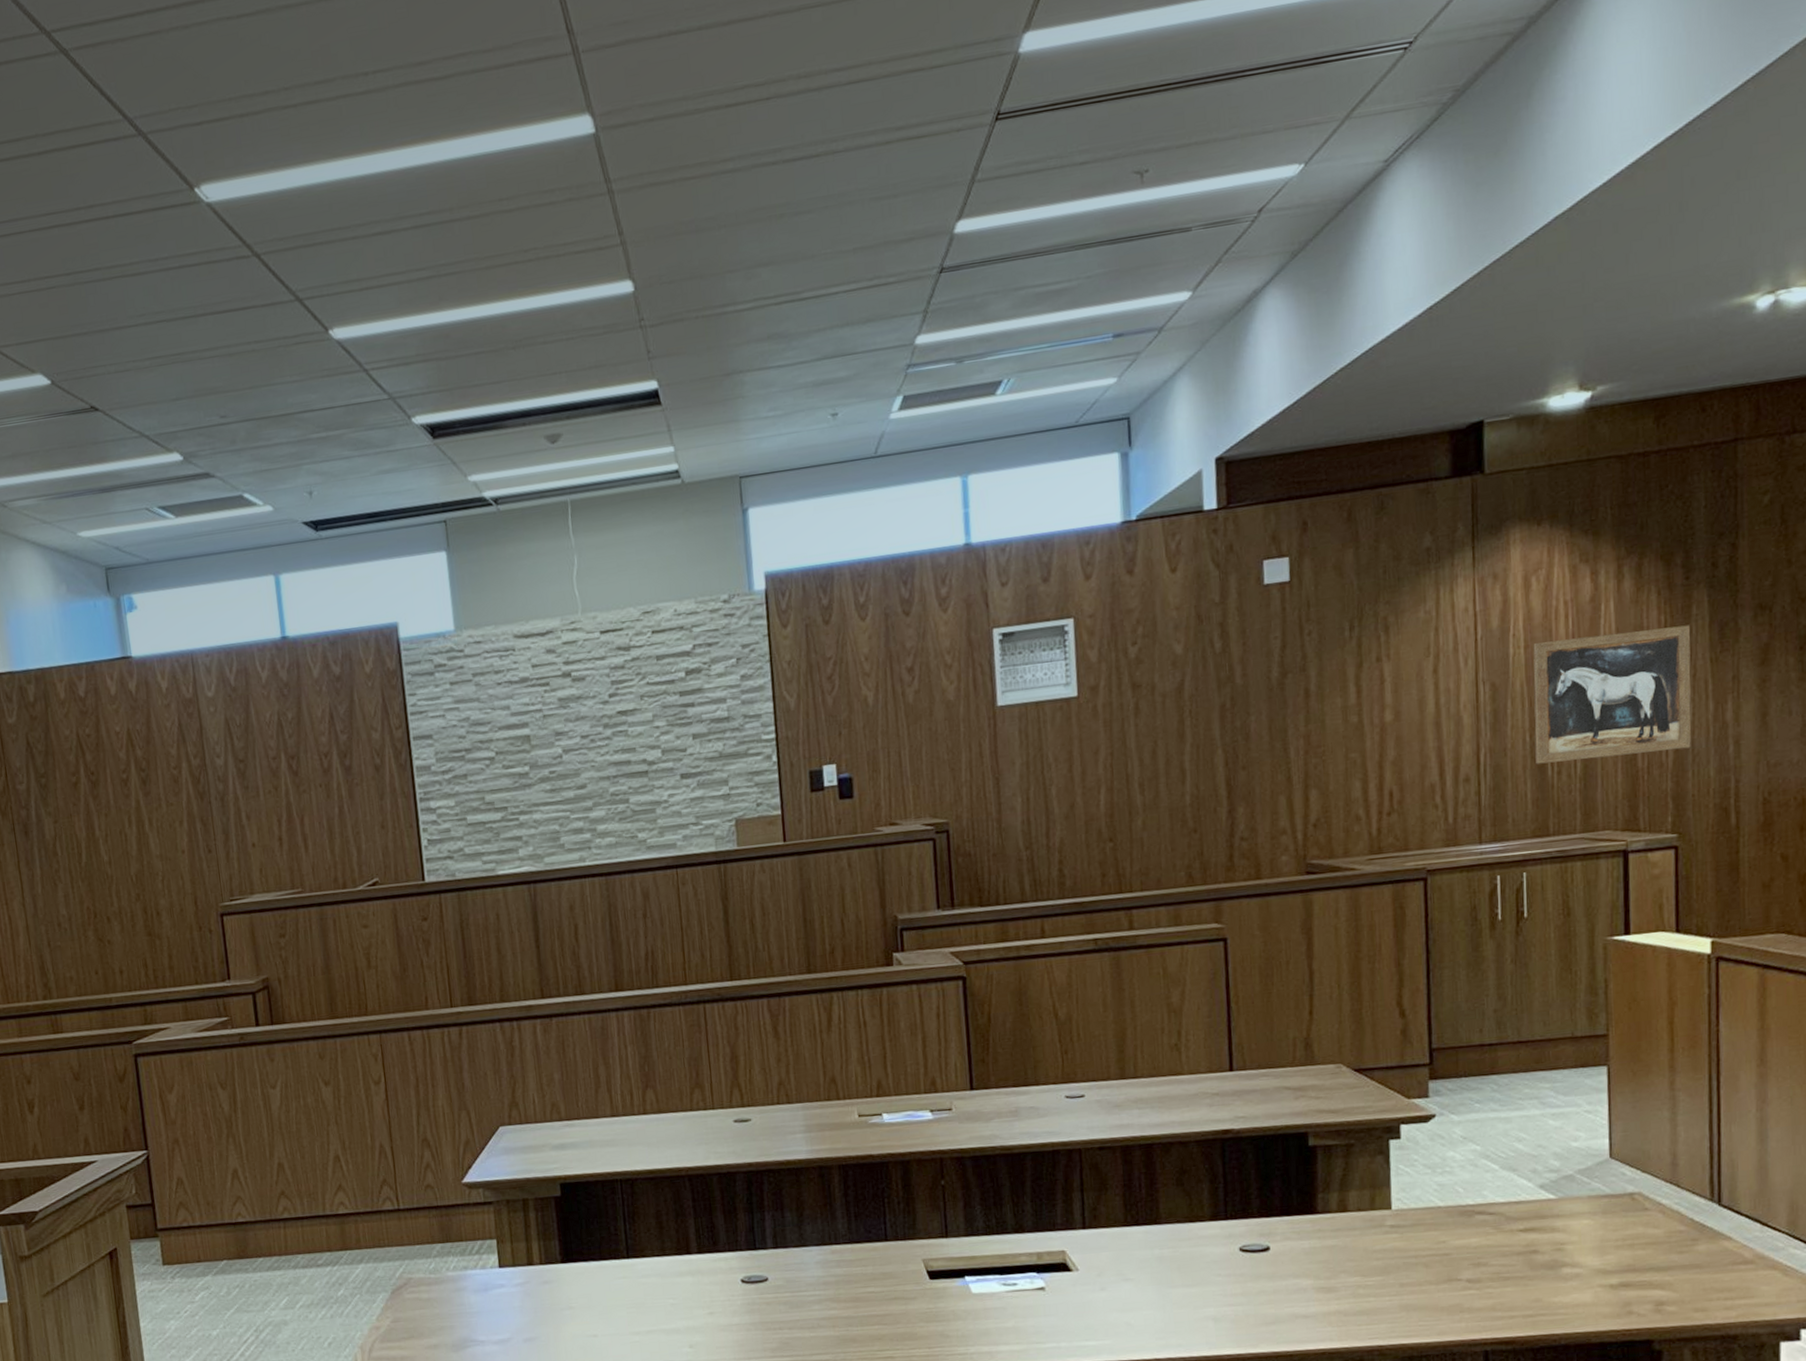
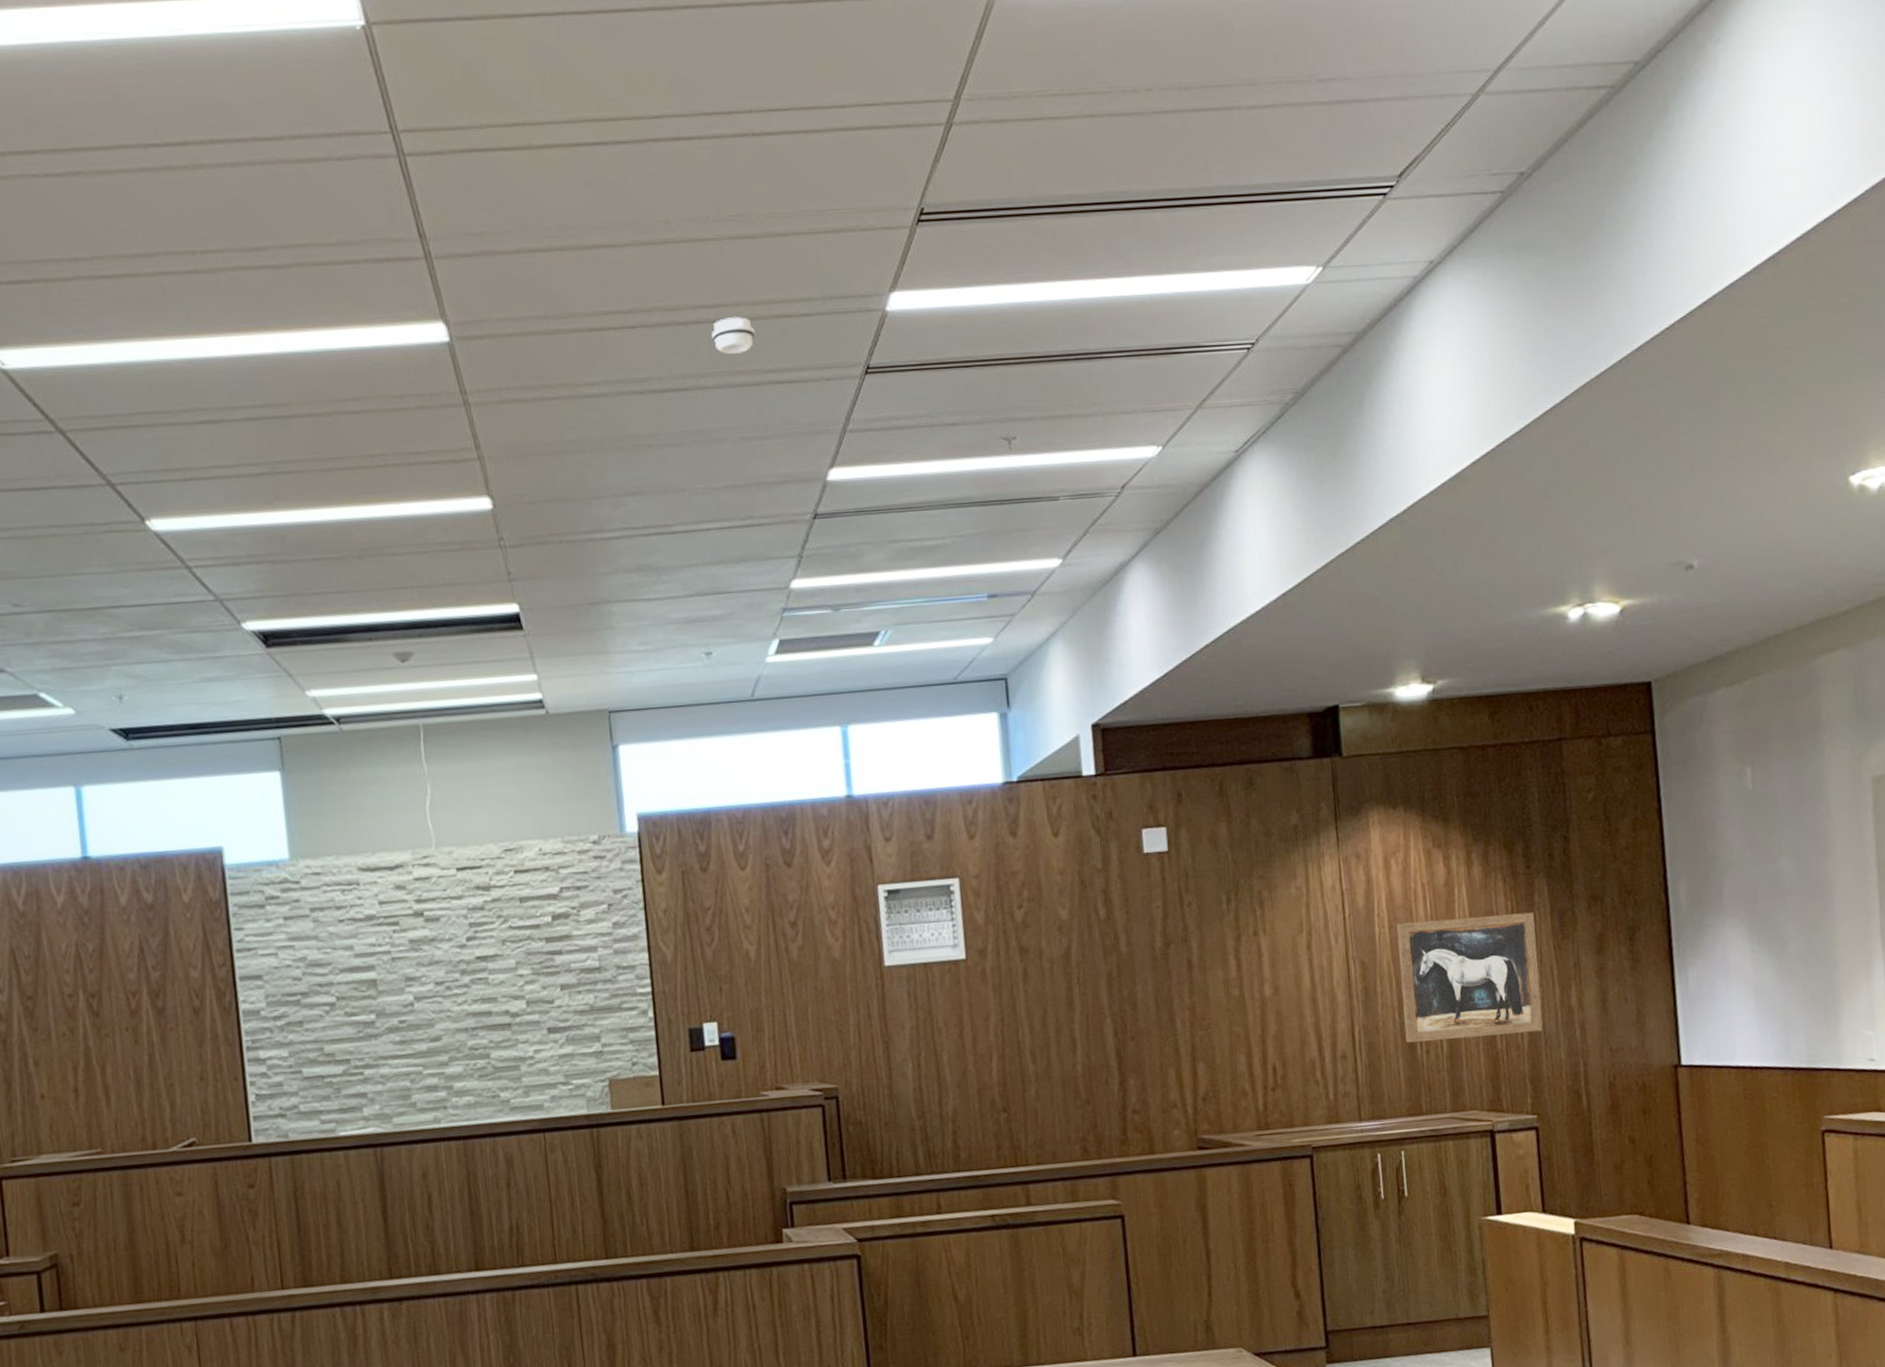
smoke detector: none [843,76,887,116] -> present [711,317,756,354]

